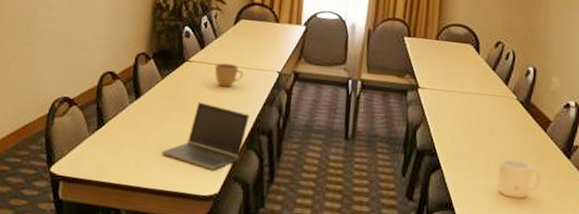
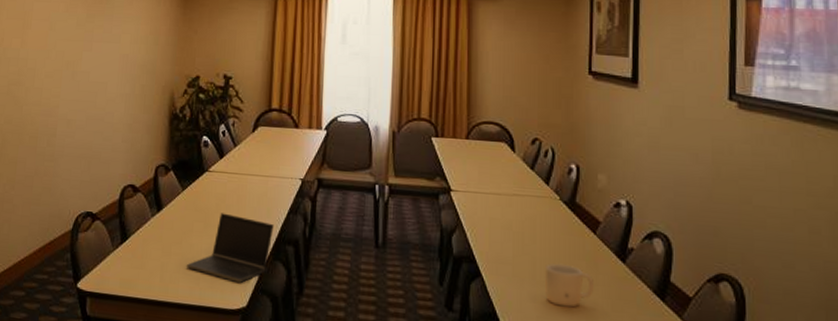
cup: present [214,63,244,88] -> none [235,172,266,197]

